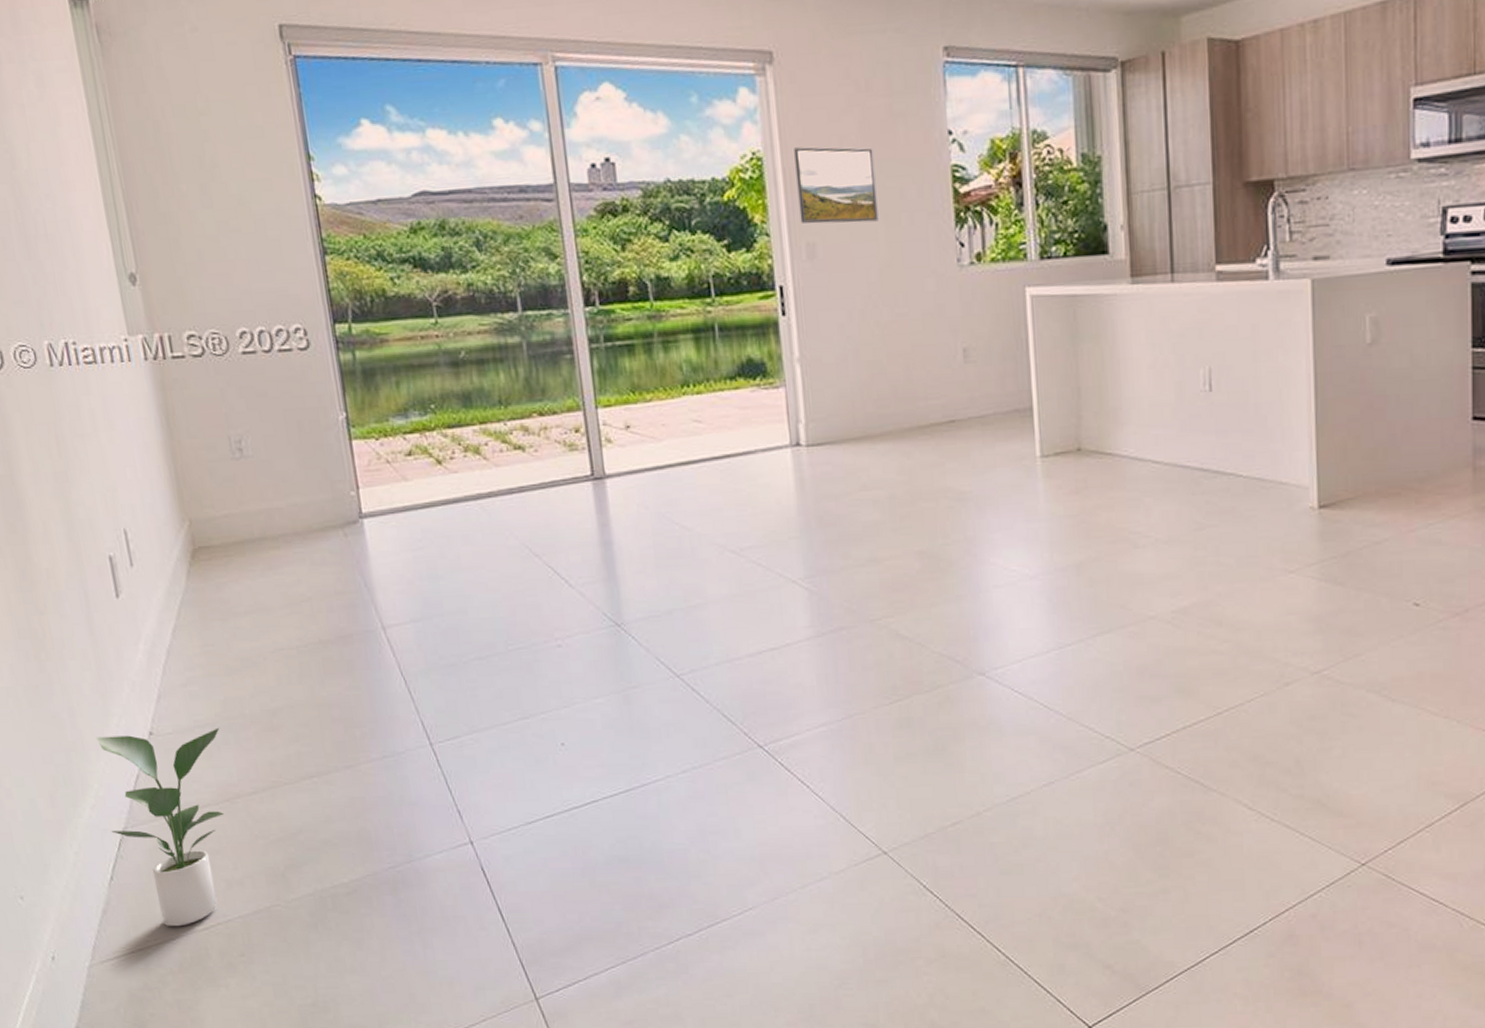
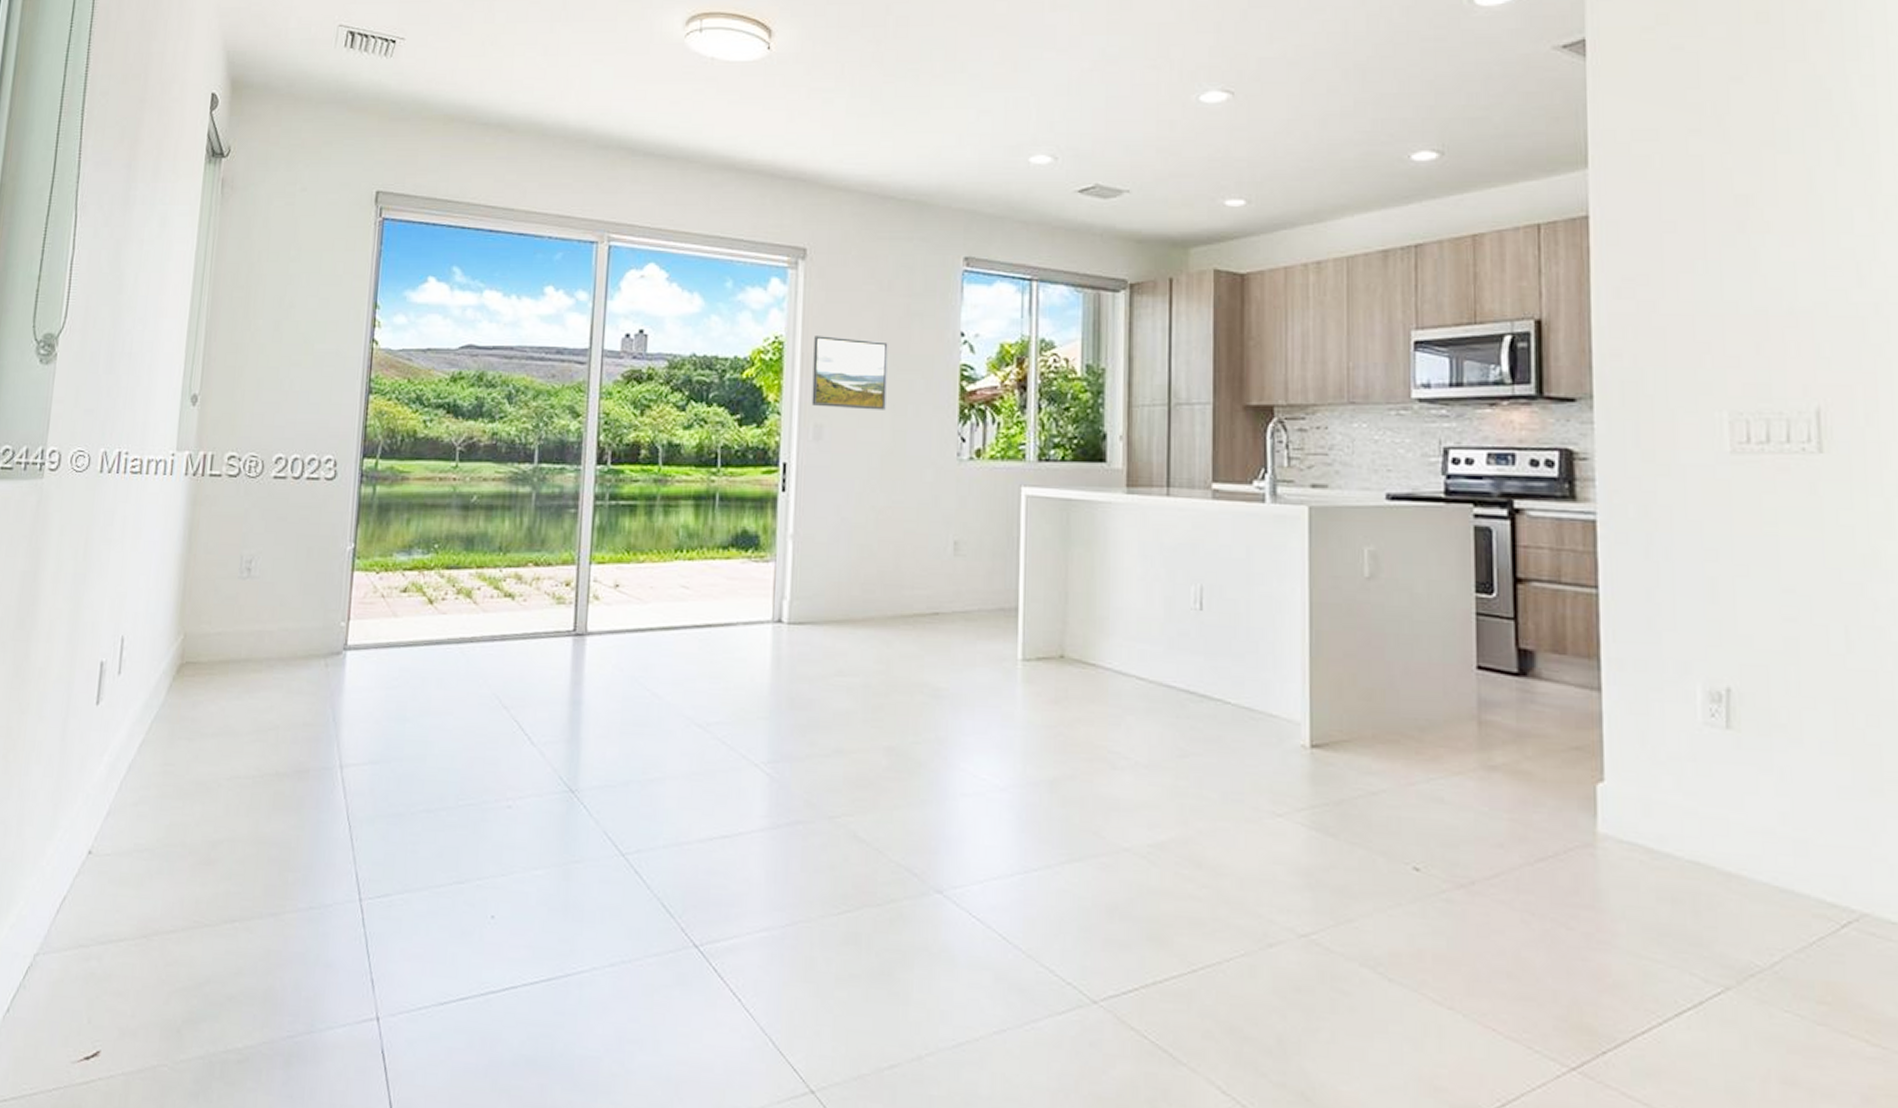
potted plant: present [97,727,225,927] -> none [22,849,158,1077]

